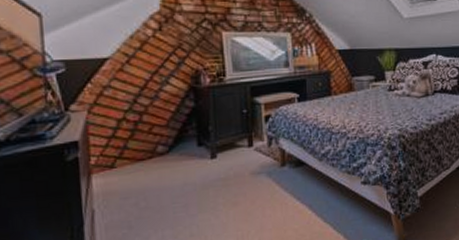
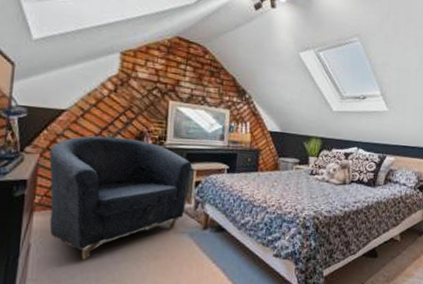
armchair: none [97,79,259,218] -> present [49,135,192,260]

